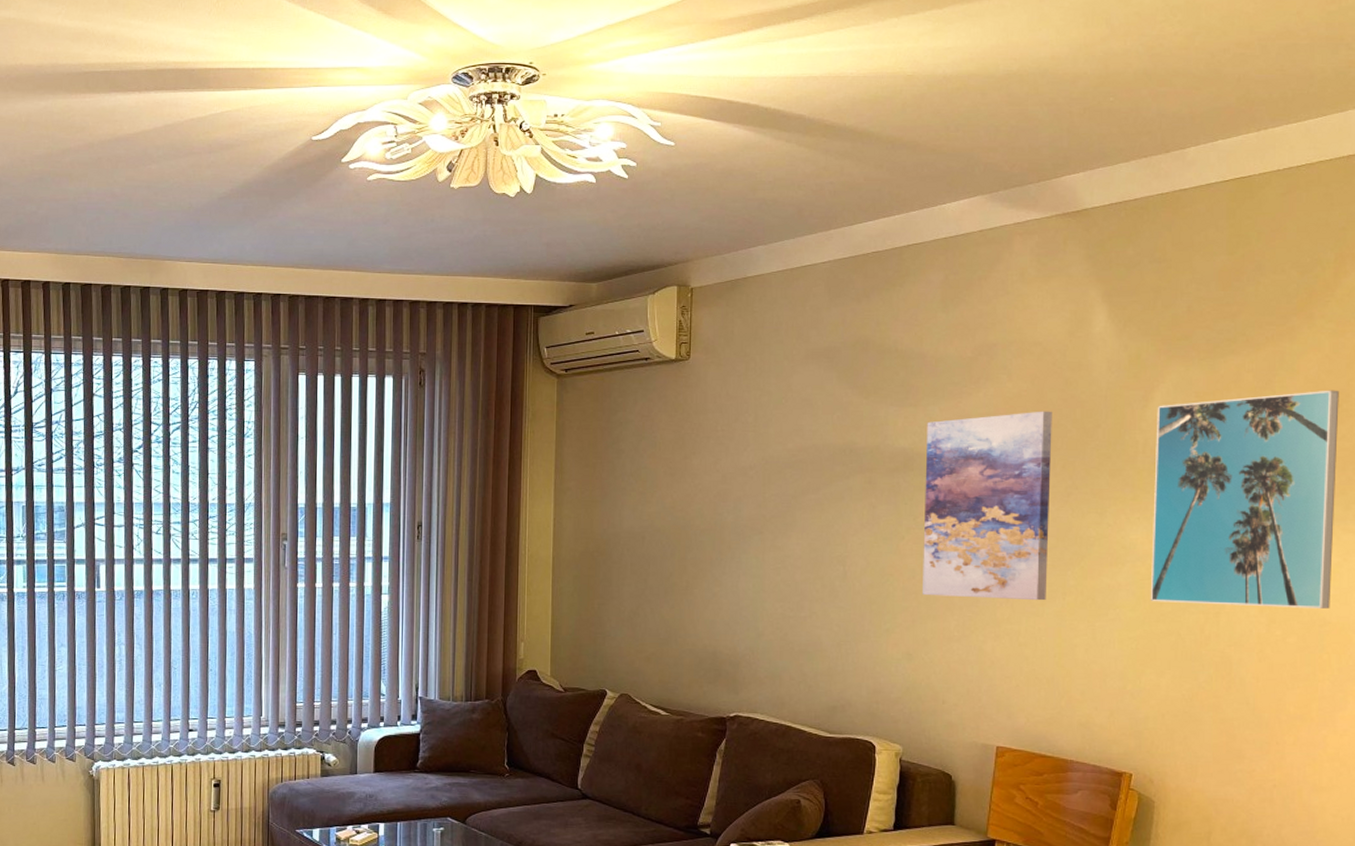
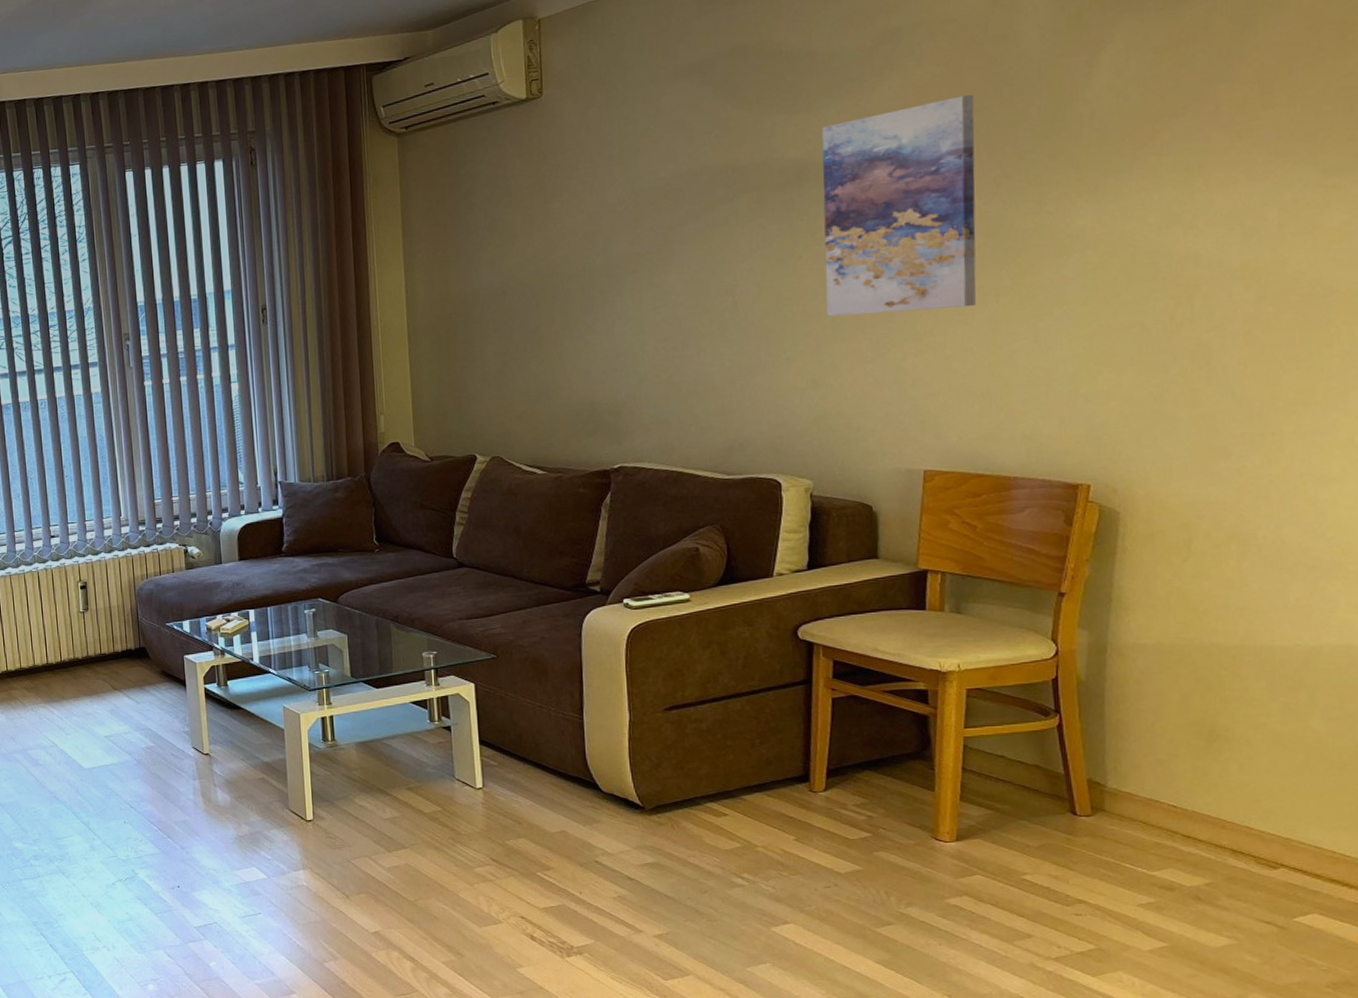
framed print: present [1150,390,1339,609] -> none [1104,19,1343,293]

